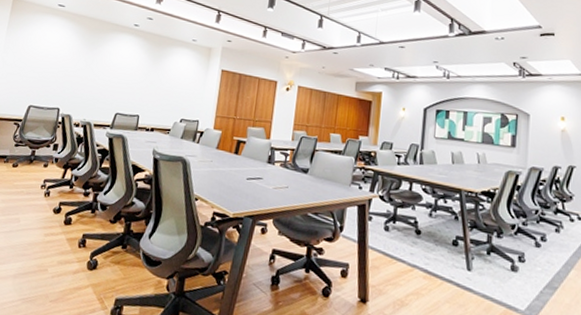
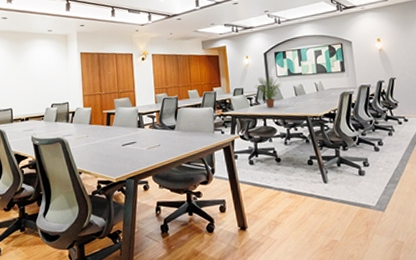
potted plant: none [406,134,437,172] -> present [254,76,281,108]

